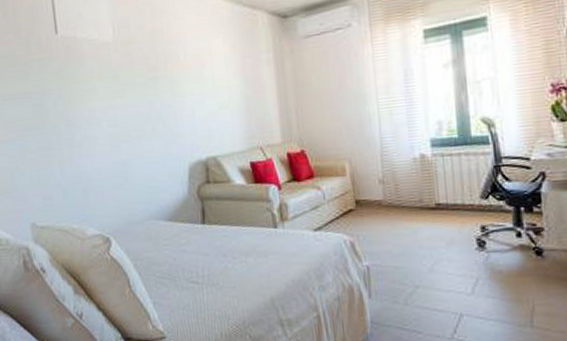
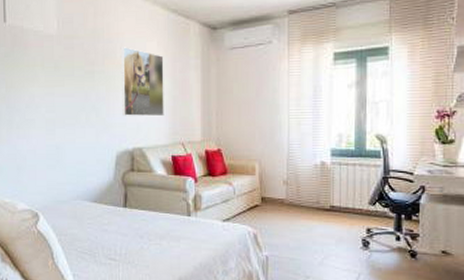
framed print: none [184,47,238,123] -> present [121,47,164,117]

